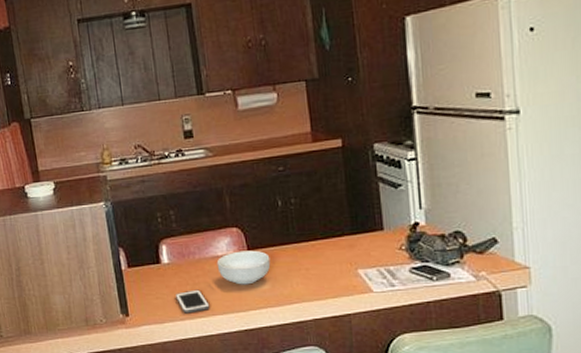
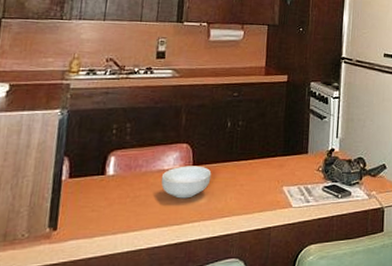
cell phone: present [175,289,210,314] -> none [112,202,146,227]

